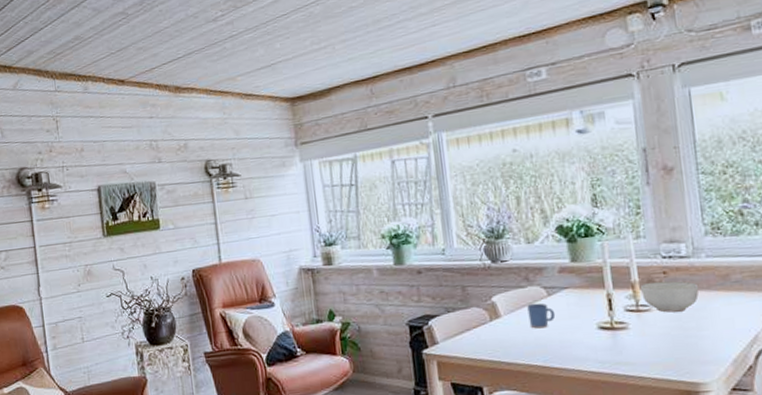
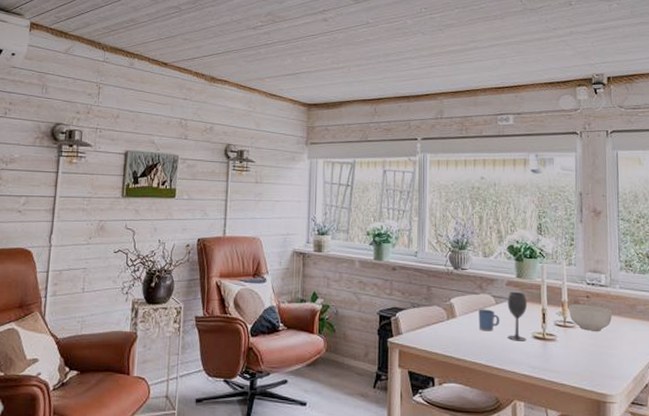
wine glass: none [561,278,590,335] -> present [507,291,528,341]

